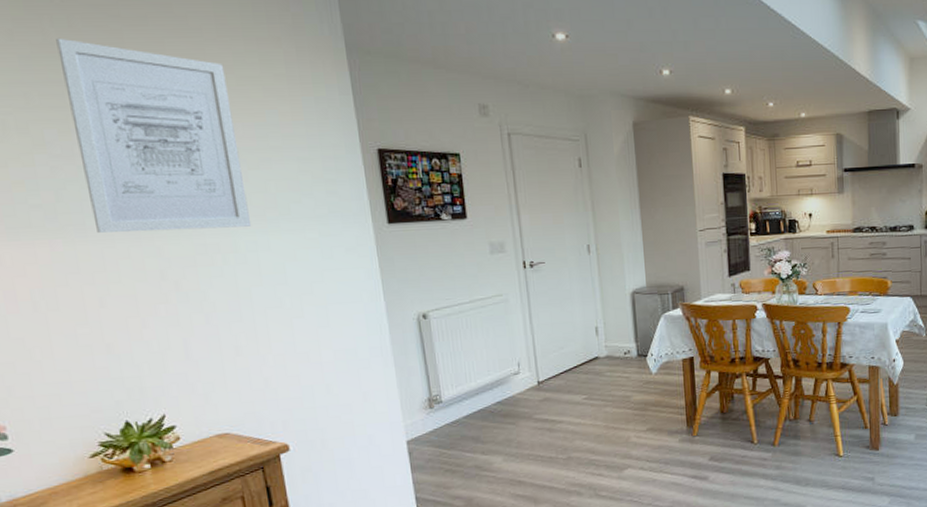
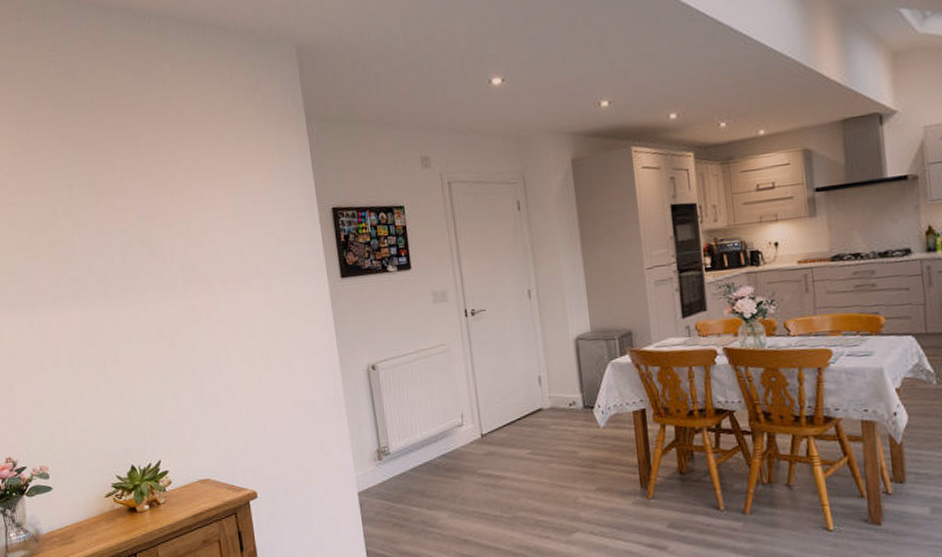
wall art: present [56,38,252,233] -> none [91,136,229,298]

